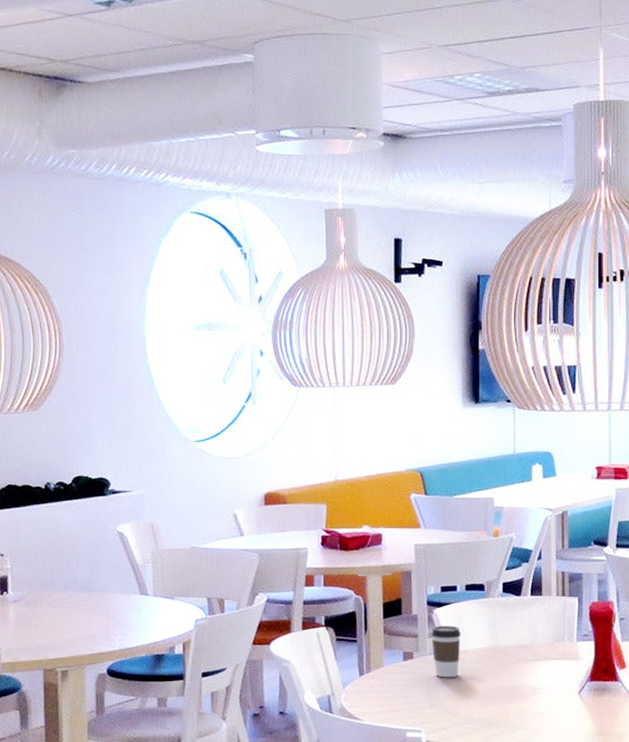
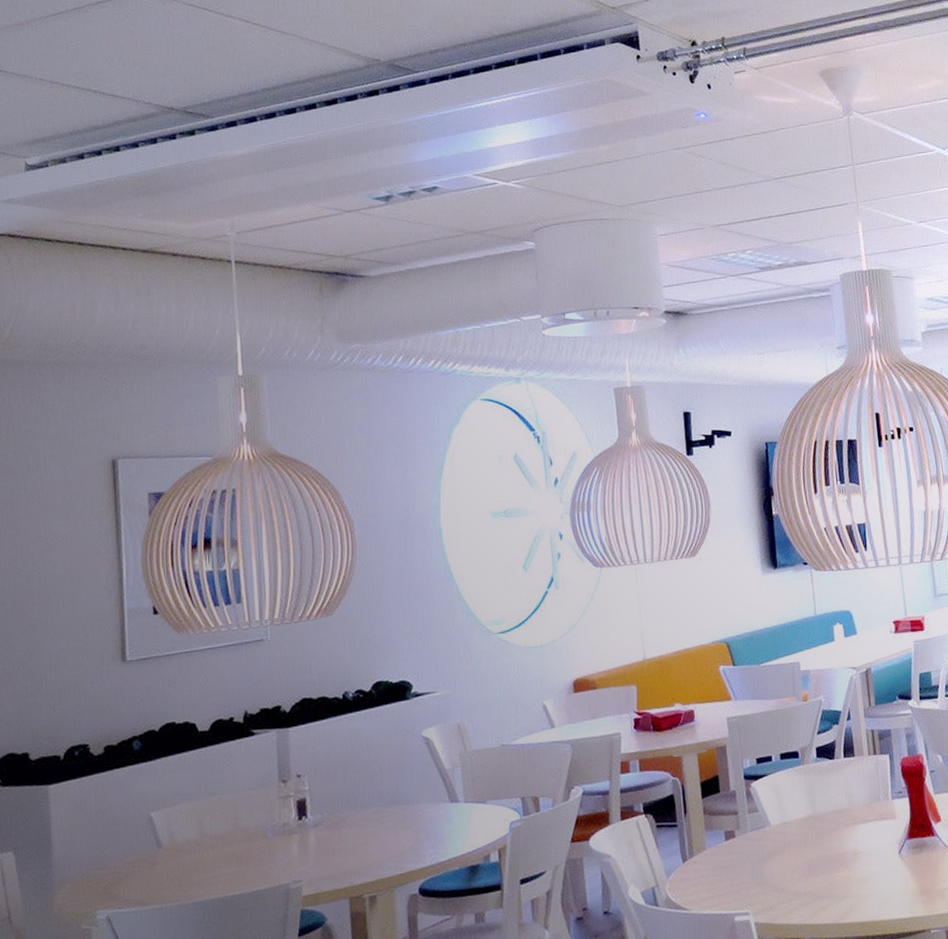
coffee cup: present [431,626,461,678] -> none [750,797,781,854]

